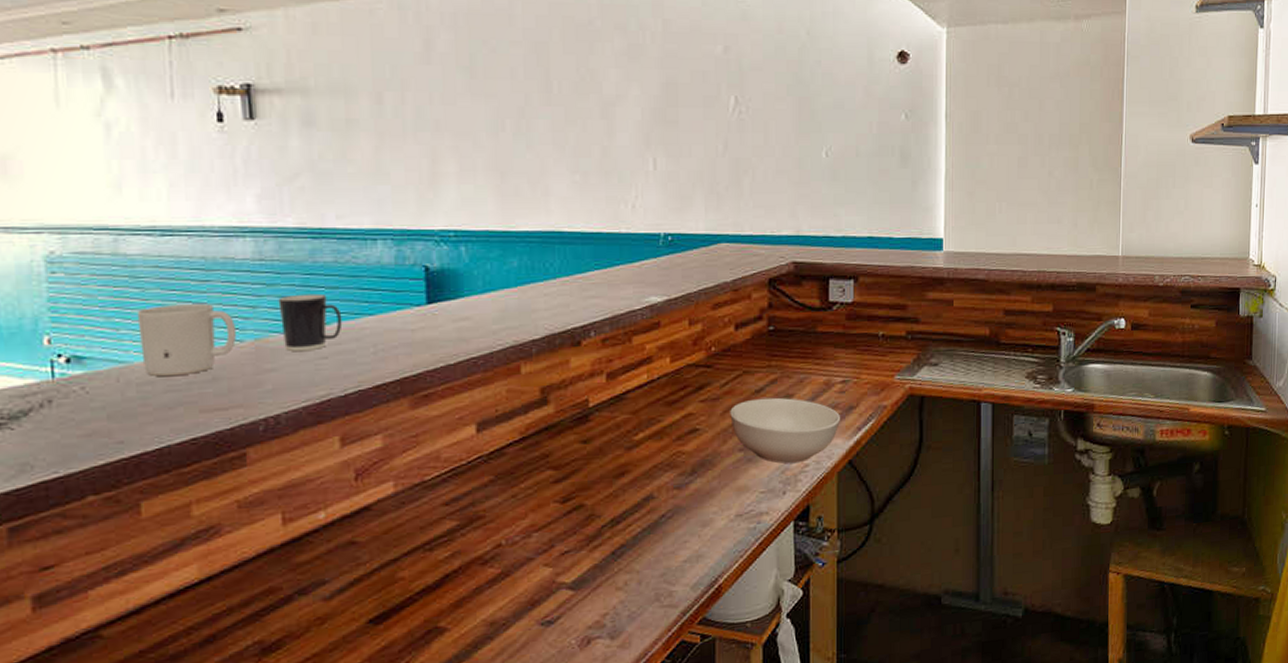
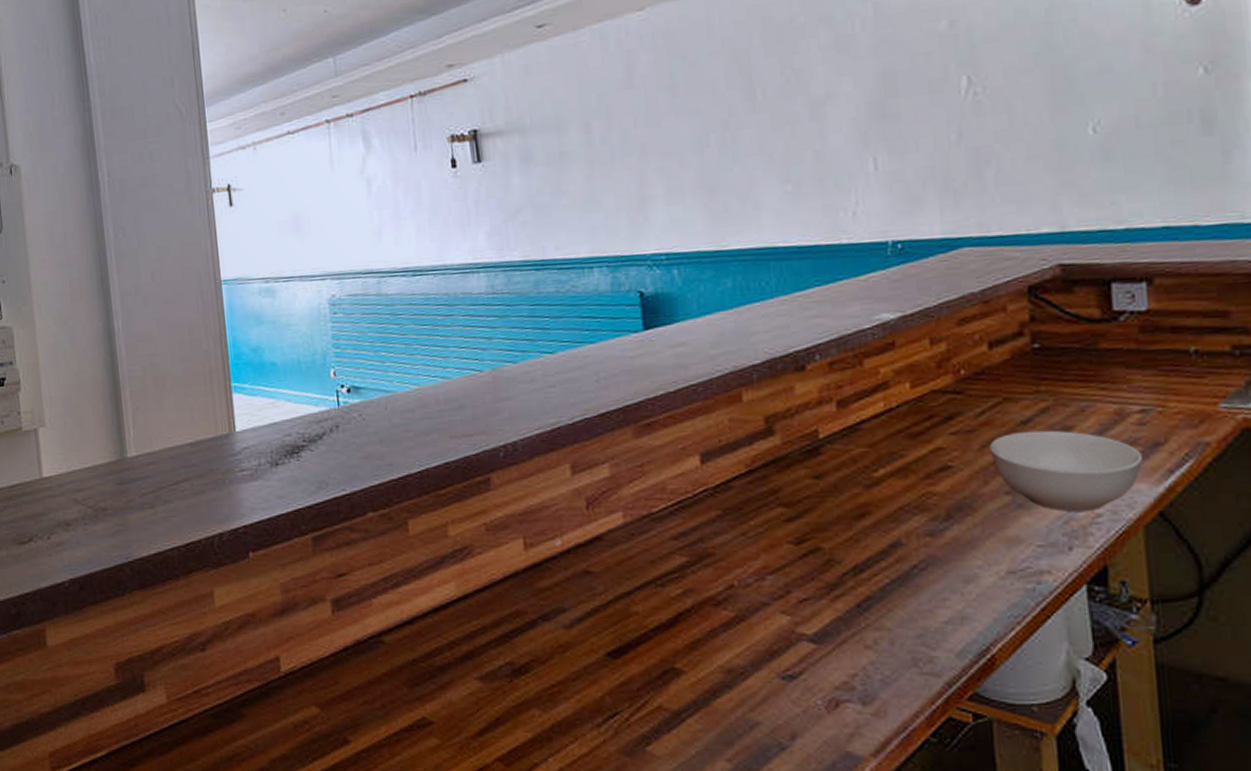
mug: present [136,304,237,377] -> none [397,336,477,405]
mug: present [278,293,343,352] -> none [509,323,567,381]

